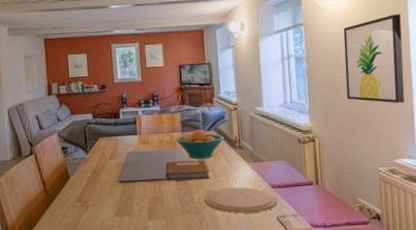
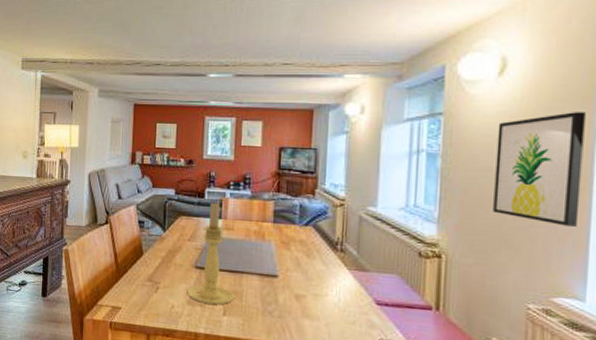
candle holder: none [114,119,157,213] -> present [186,201,235,305]
notebook: present [165,160,210,181] -> none [249,253,301,282]
fruit bowl: present [175,129,224,159] -> none [265,223,323,258]
plate: present [205,187,277,214] -> none [291,294,381,331]

